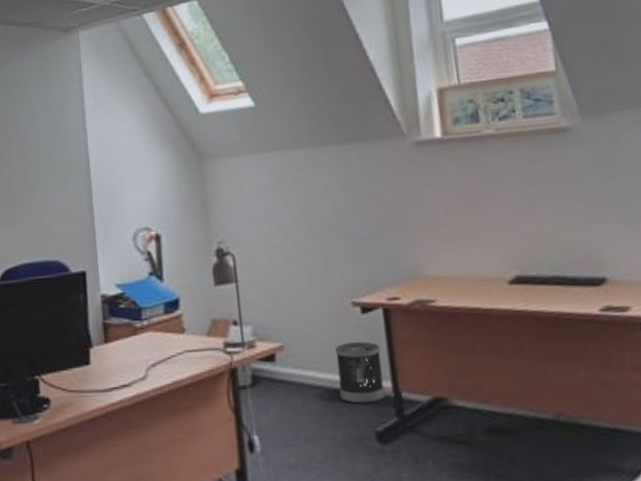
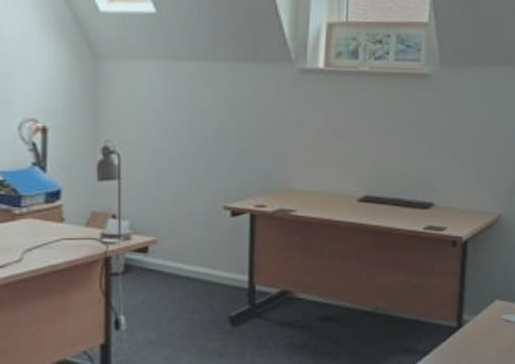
wastebasket: present [335,342,385,404] -> none [202,241,243,293]

